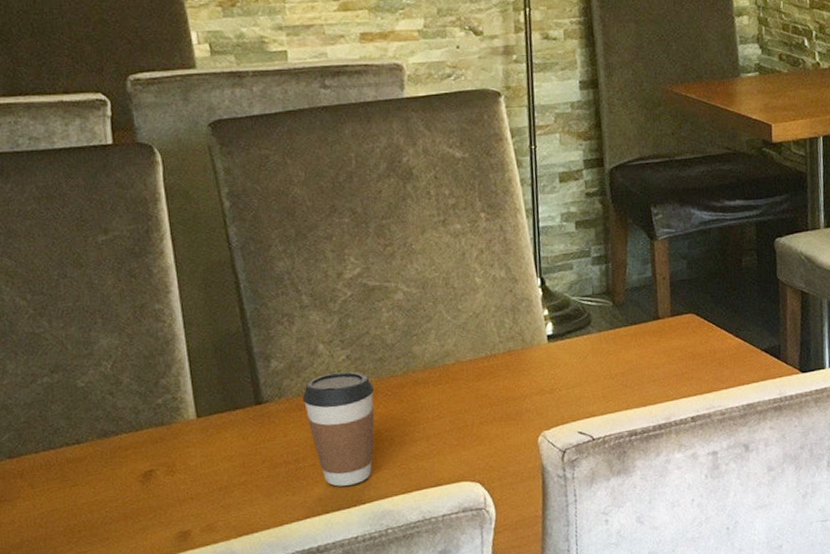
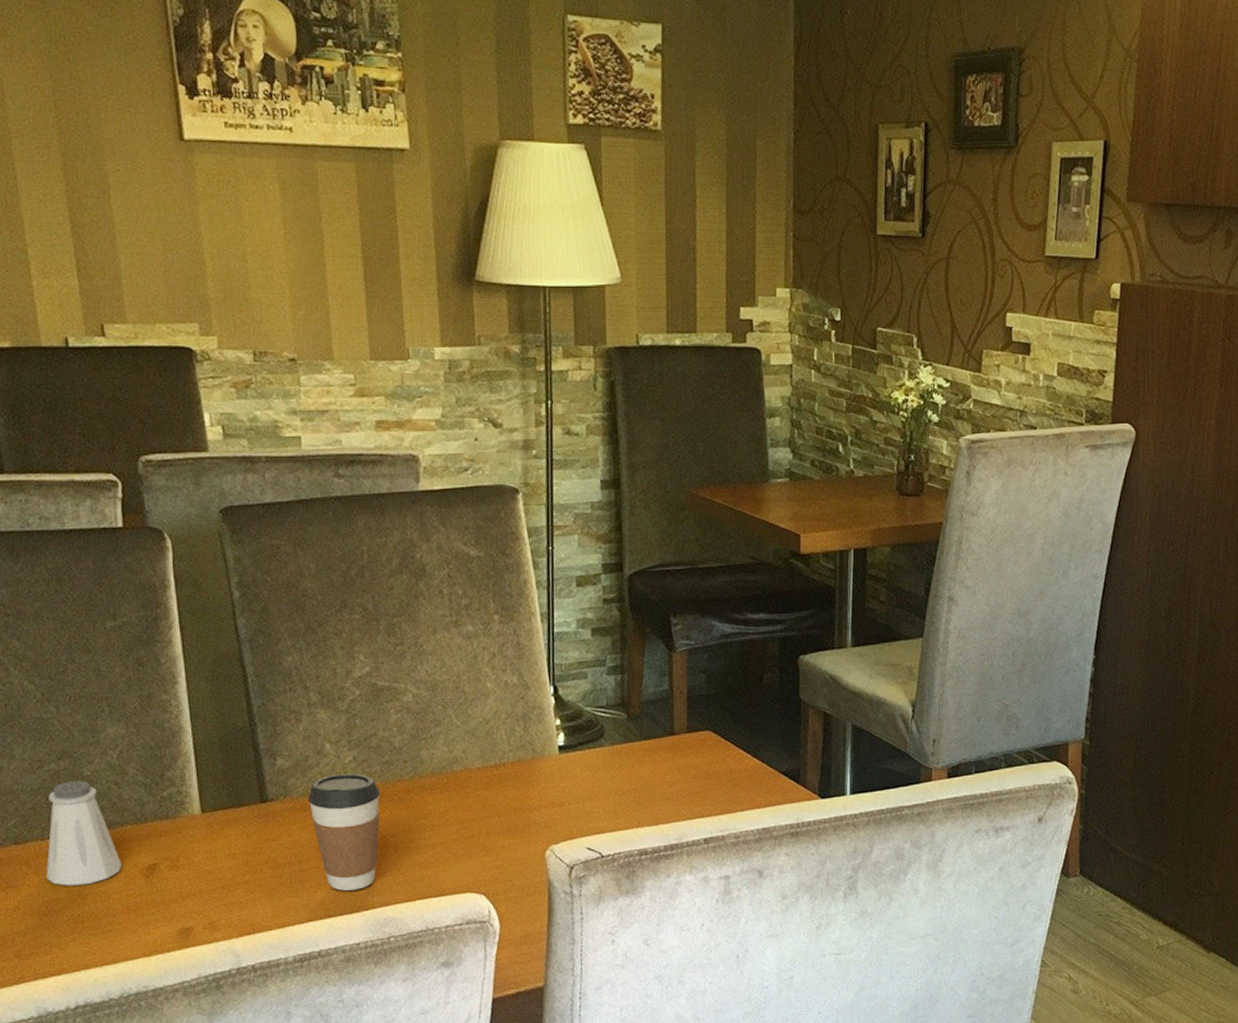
saltshaker: none [41,392,119,497] -> present [46,780,123,886]

